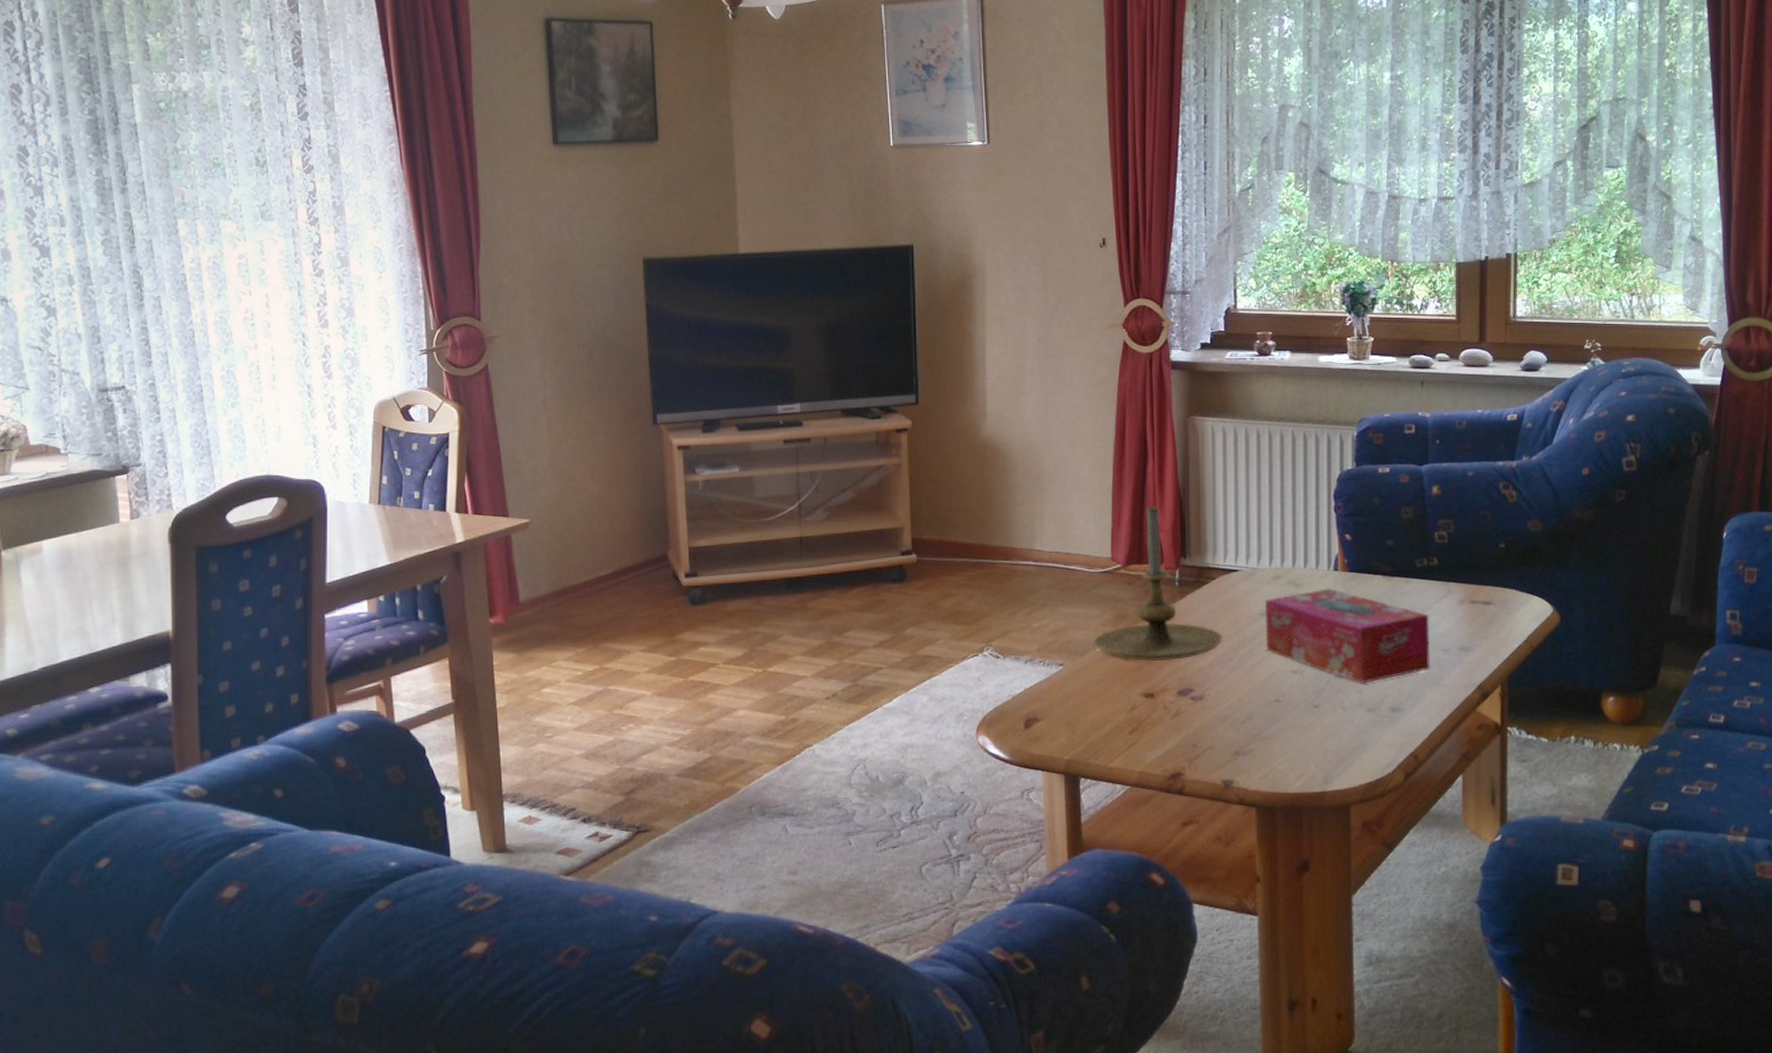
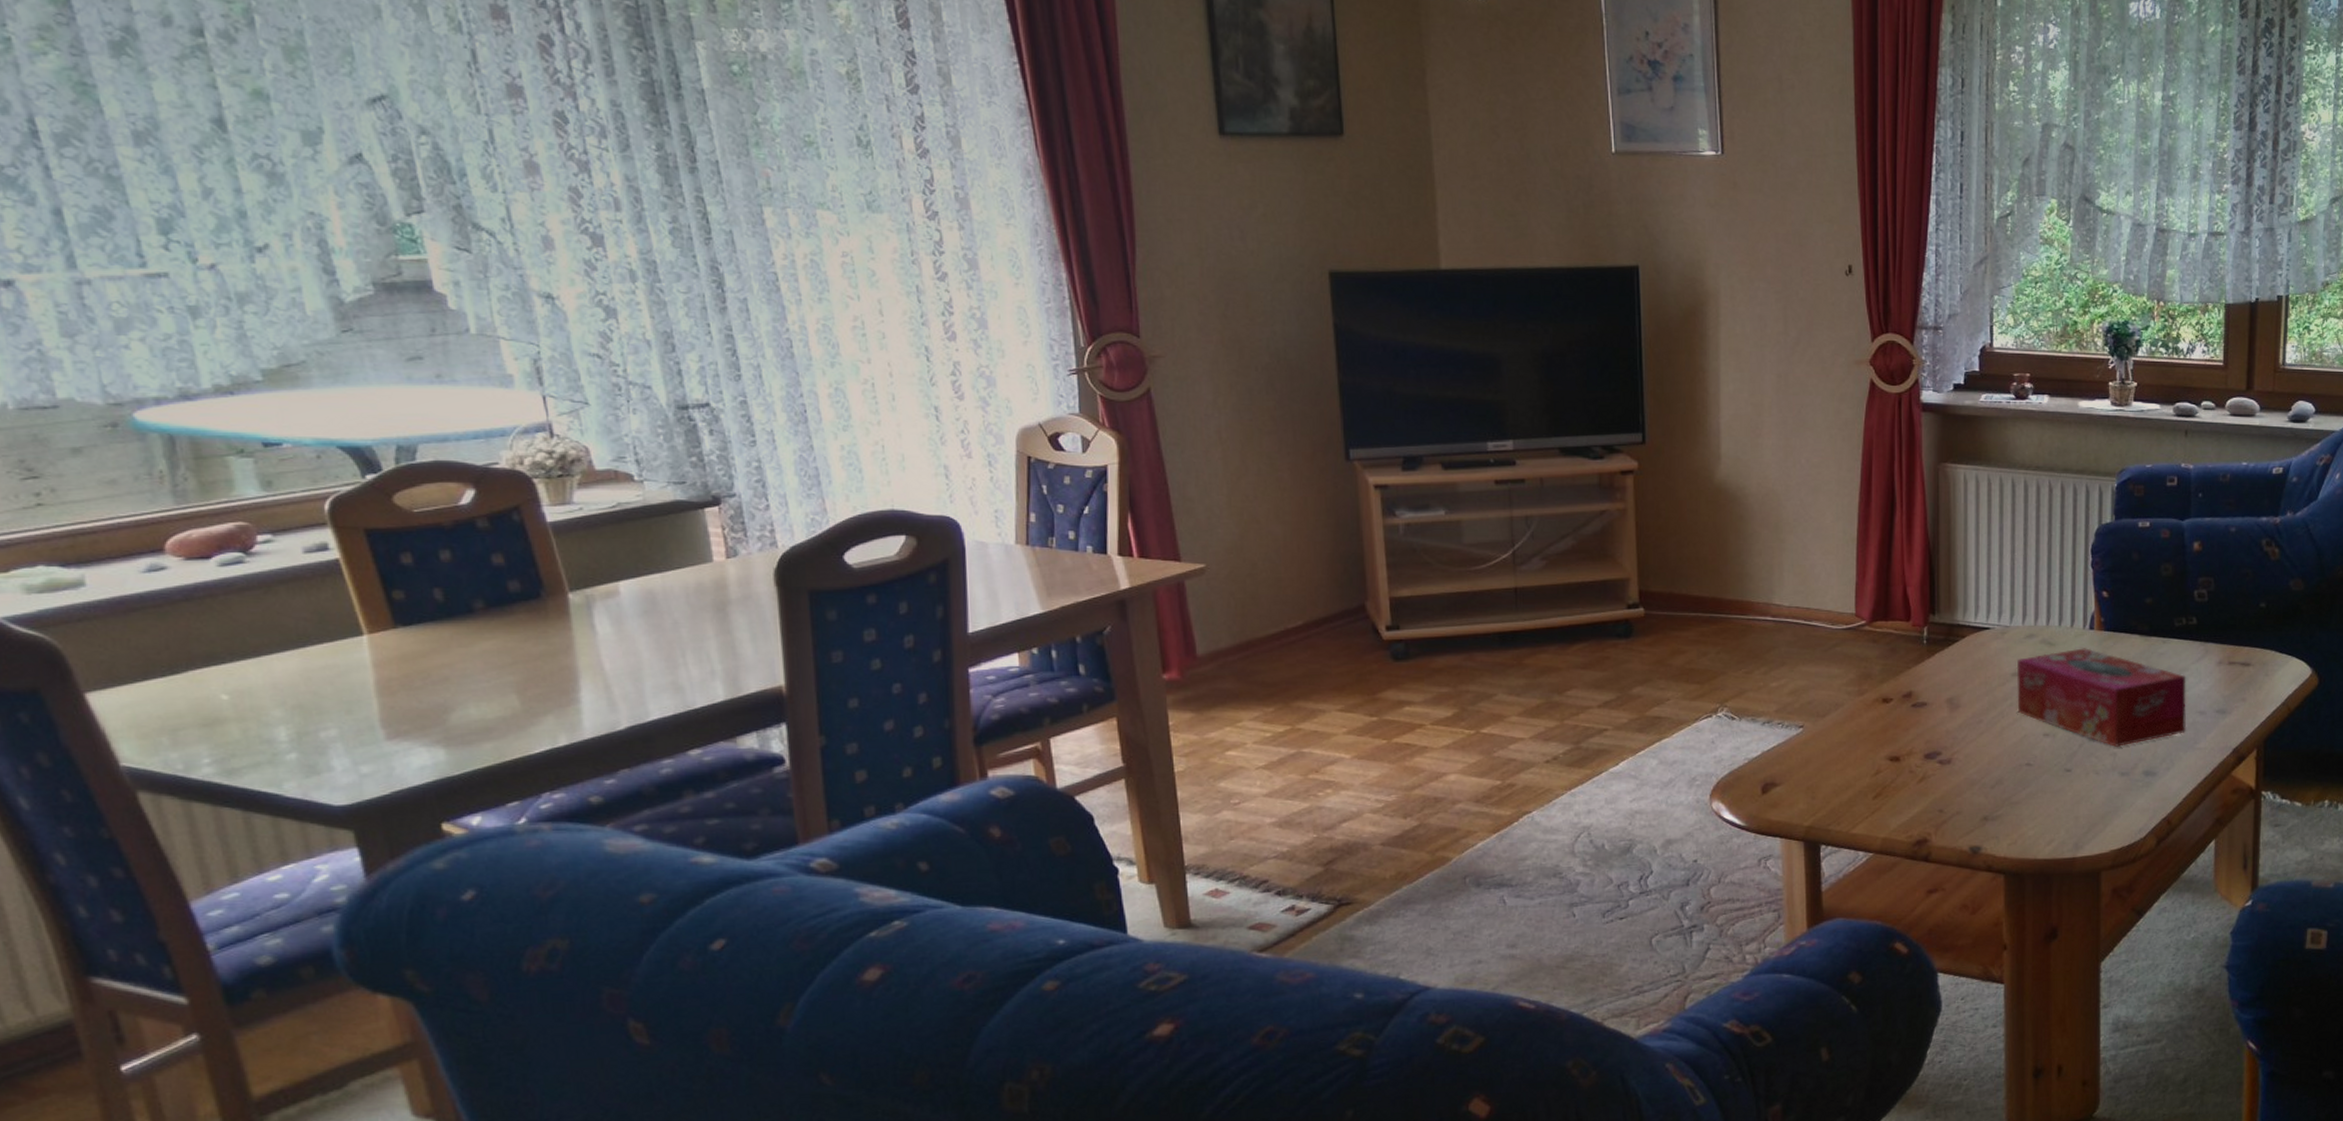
candle holder: present [1094,505,1223,662] -> none [1837,558,1973,724]

